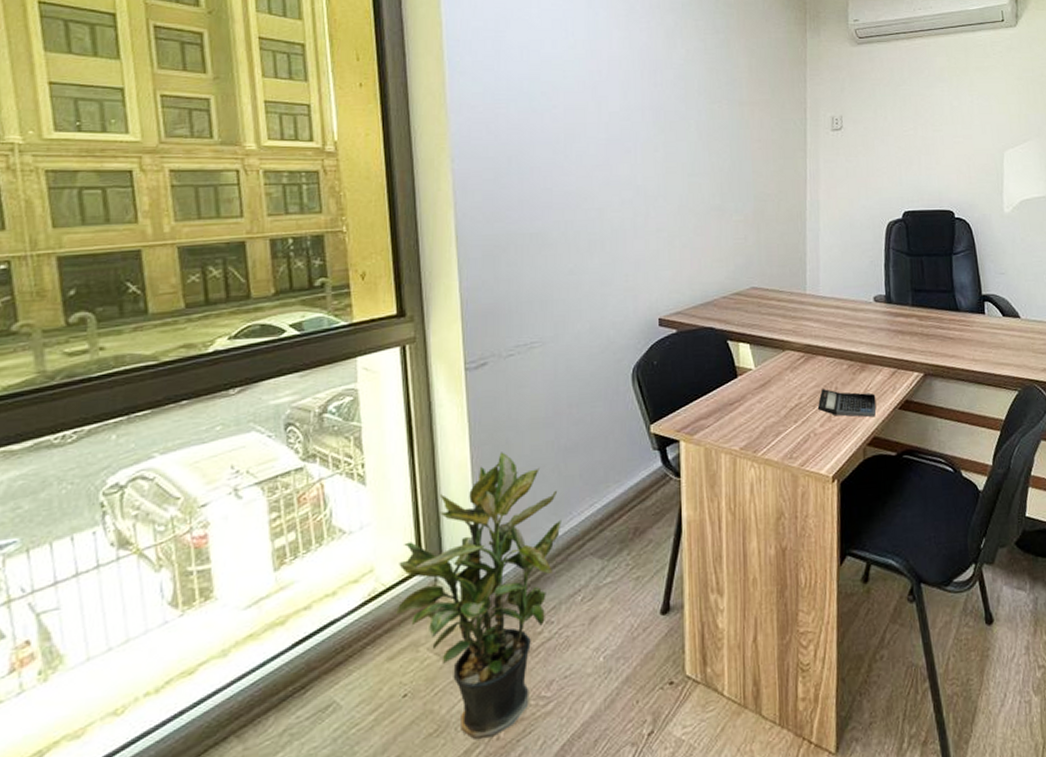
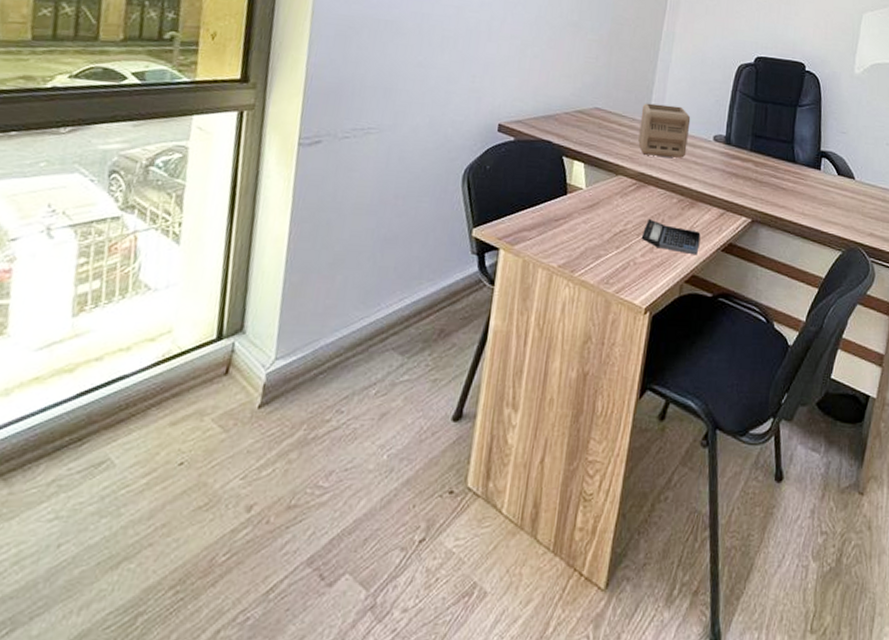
potted plant: present [396,452,561,739] -> none [187,232,370,519]
desk organizer: none [798,273,849,326] -> present [638,103,691,158]

